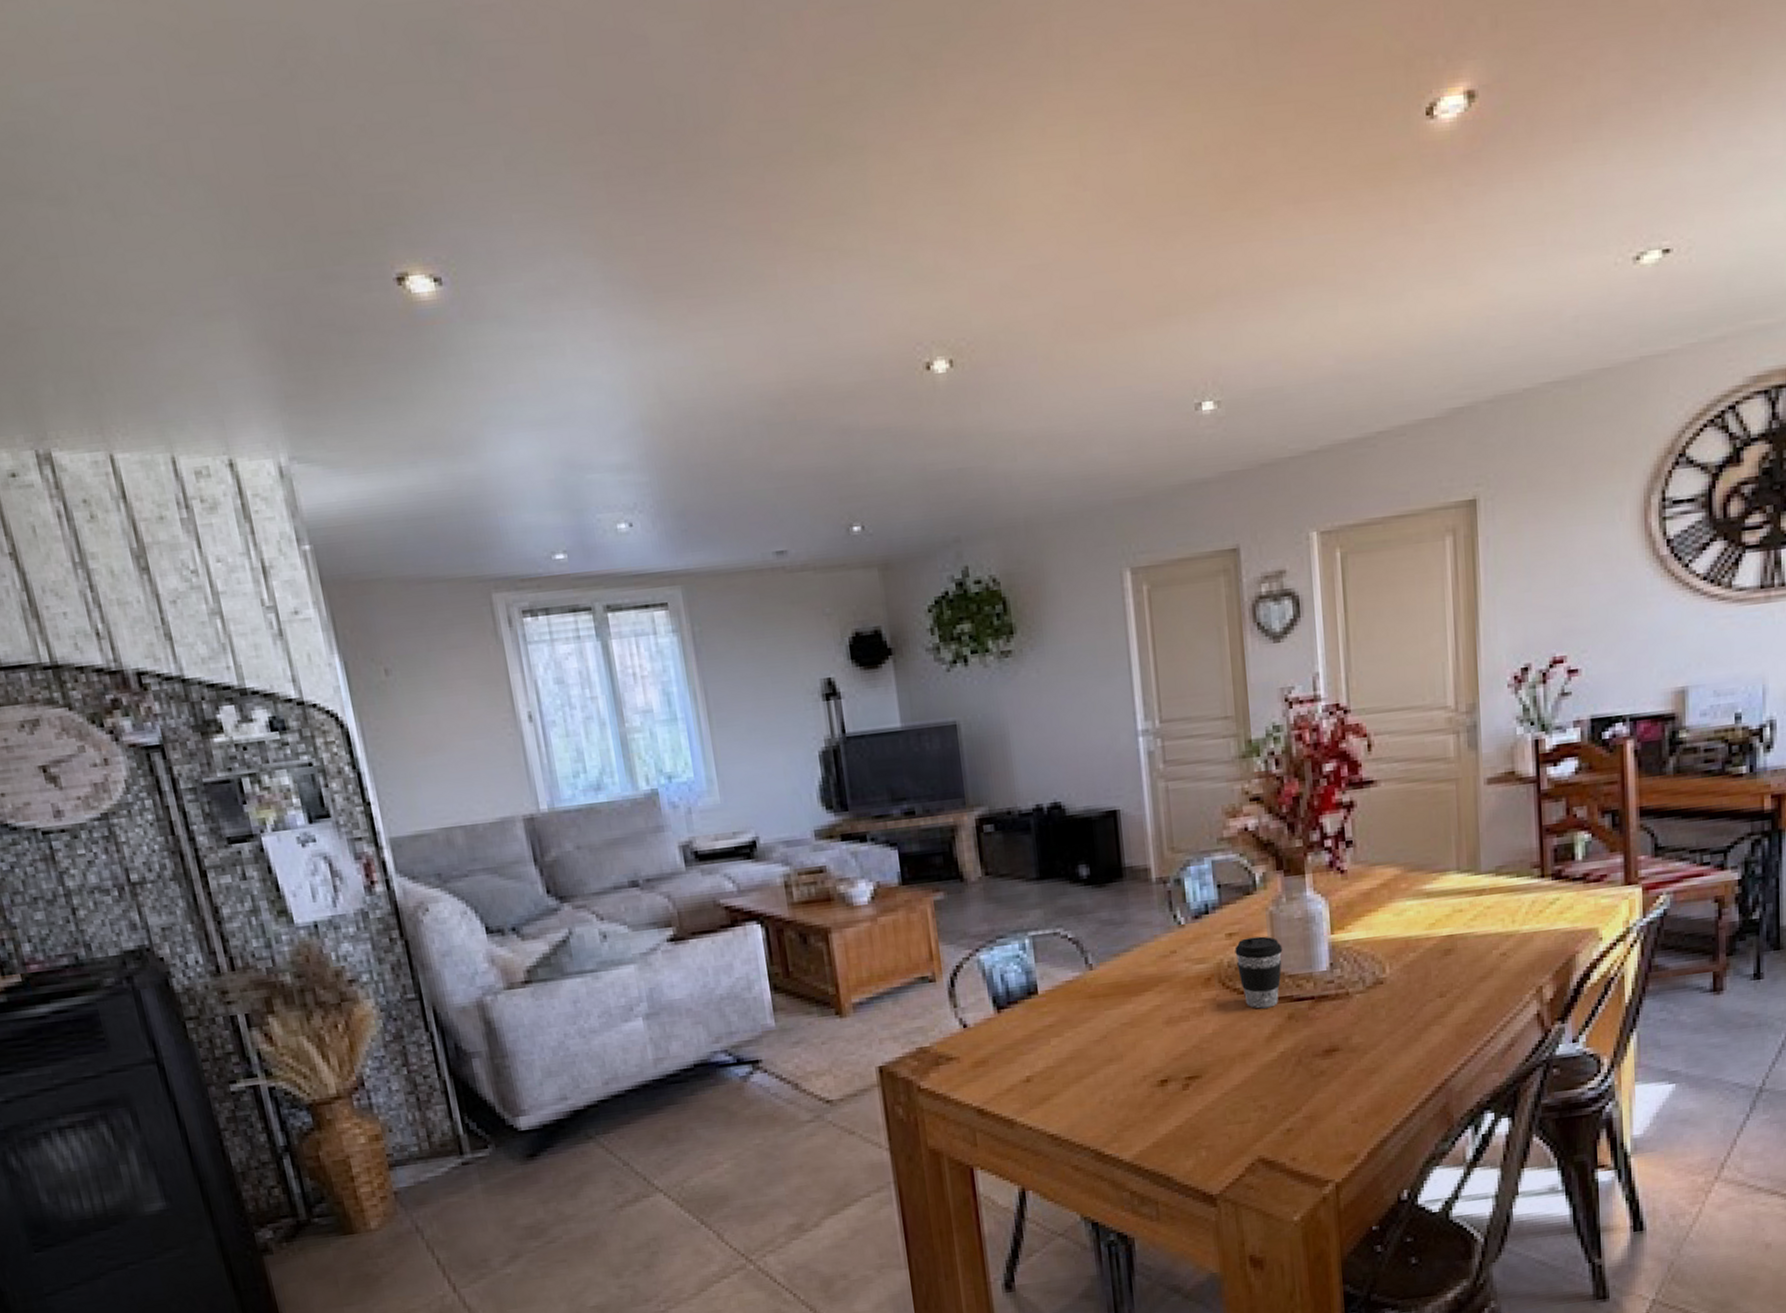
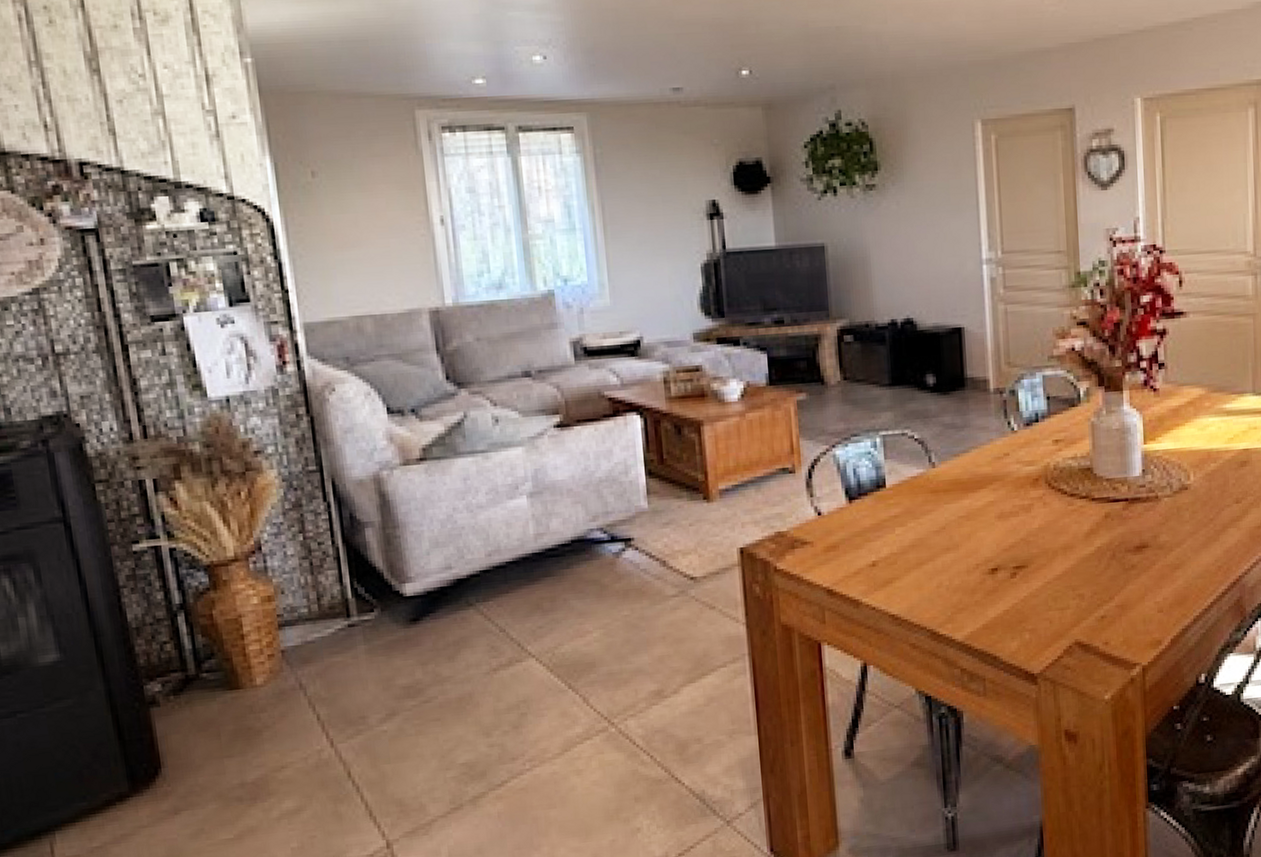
coffee cup: present [1234,936,1283,1009] -> none [1060,443,1102,508]

